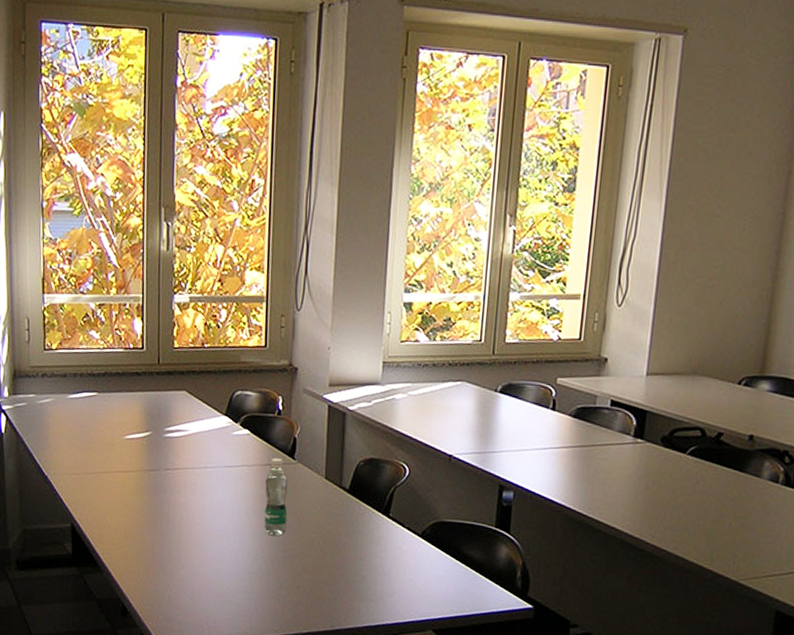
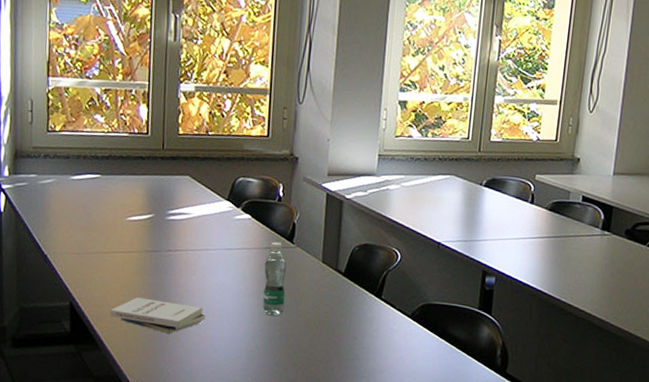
books: none [111,518,206,556] -> present [110,297,205,335]

